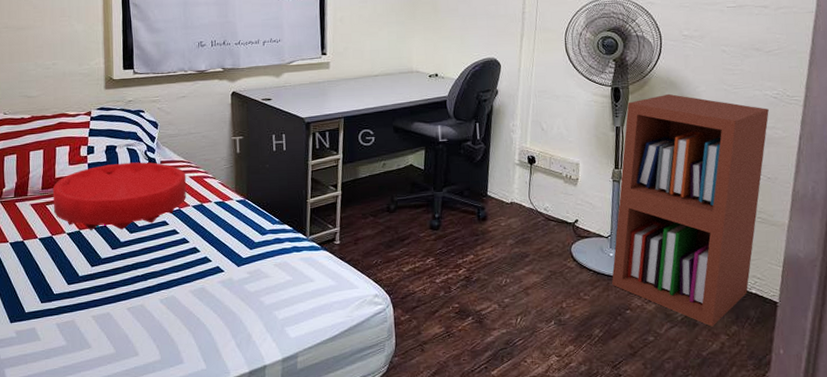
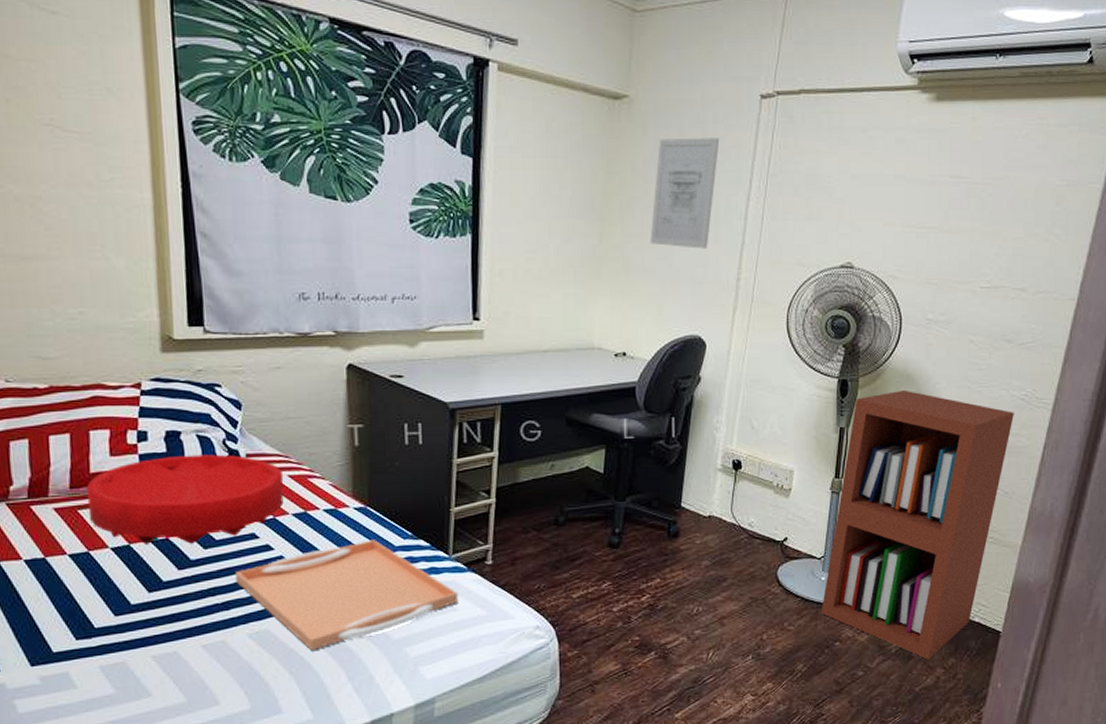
serving tray: none [151,225,315,313] -> present [234,540,459,650]

